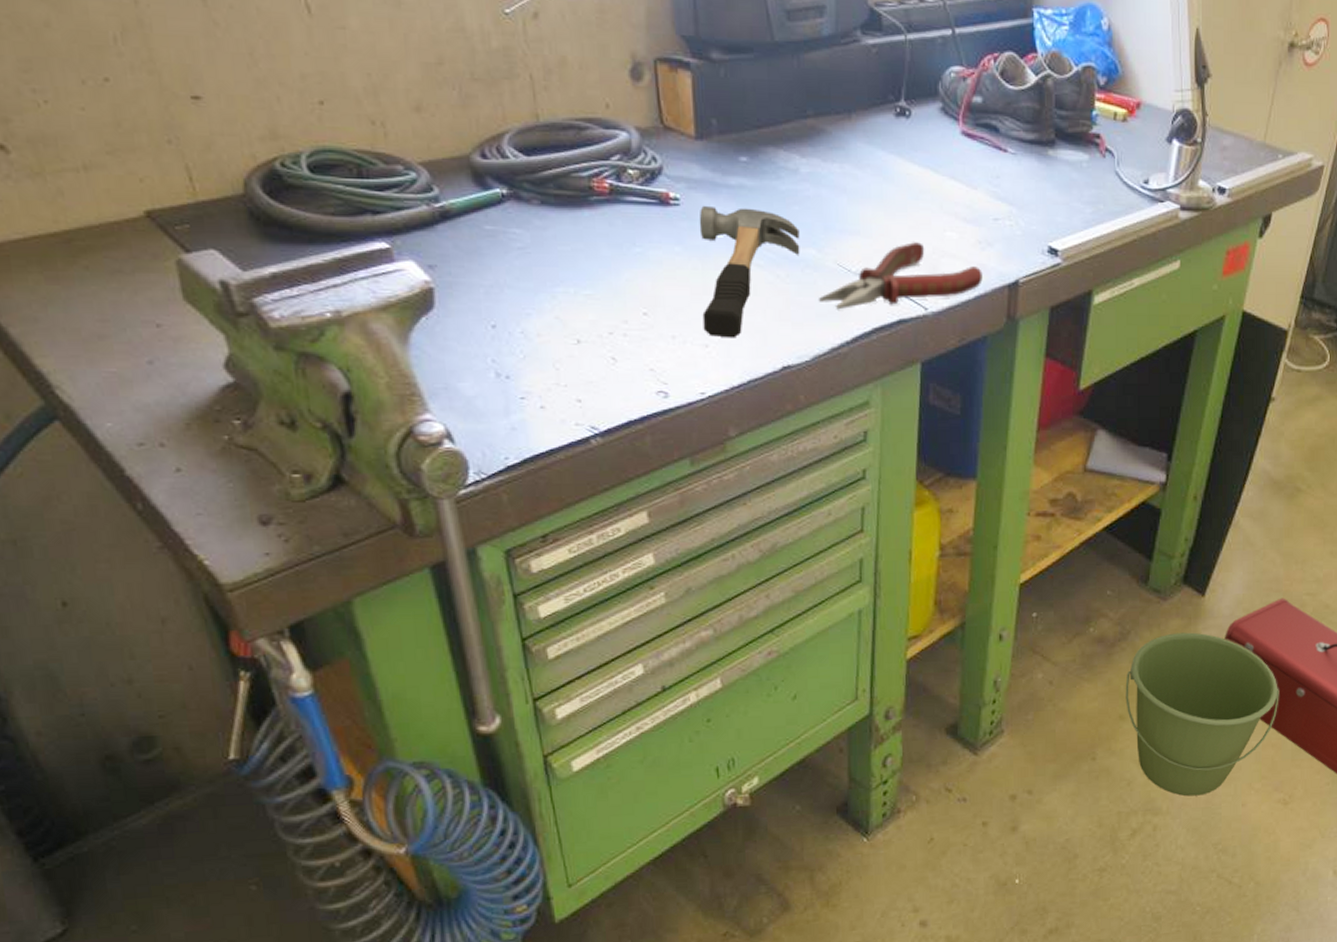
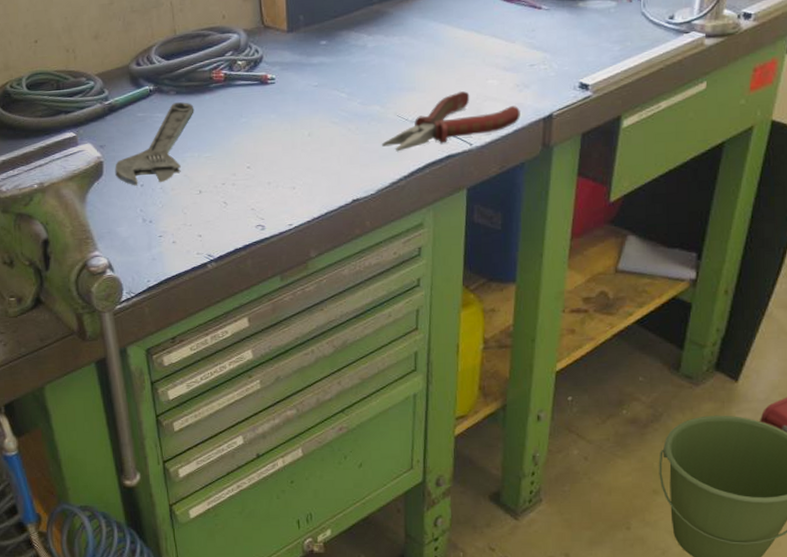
adjustable wrench: none [452,216,568,326] -> present [115,102,194,186]
claw hammer: present [699,206,800,338] -> none [289,79,367,181]

